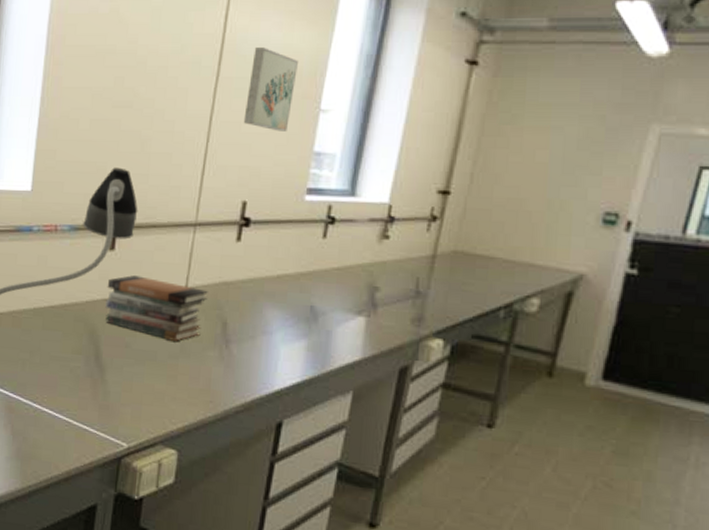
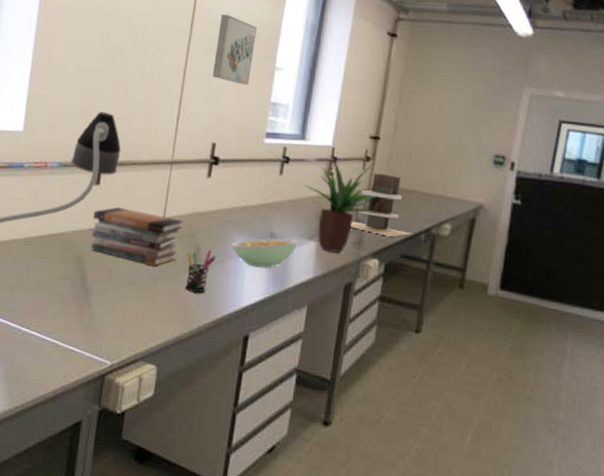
pen holder: none [209,325,245,373] -> present [185,250,216,293]
casserole: none [262,312,343,346] -> present [230,238,298,268]
potted plant: none [353,221,447,331] -> present [305,161,380,253]
plant pot: none [409,235,488,313] -> present [351,173,412,237]

